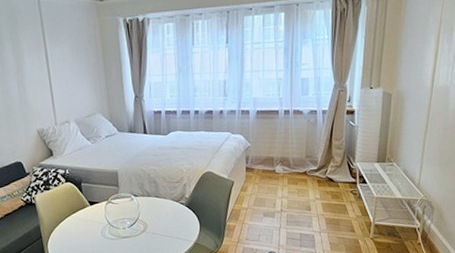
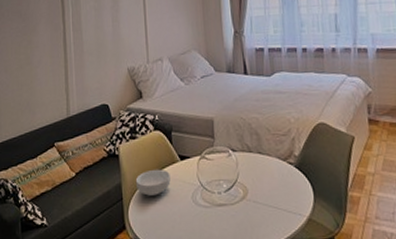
cereal bowl: none [52,213,83,234] -> present [135,169,171,196]

